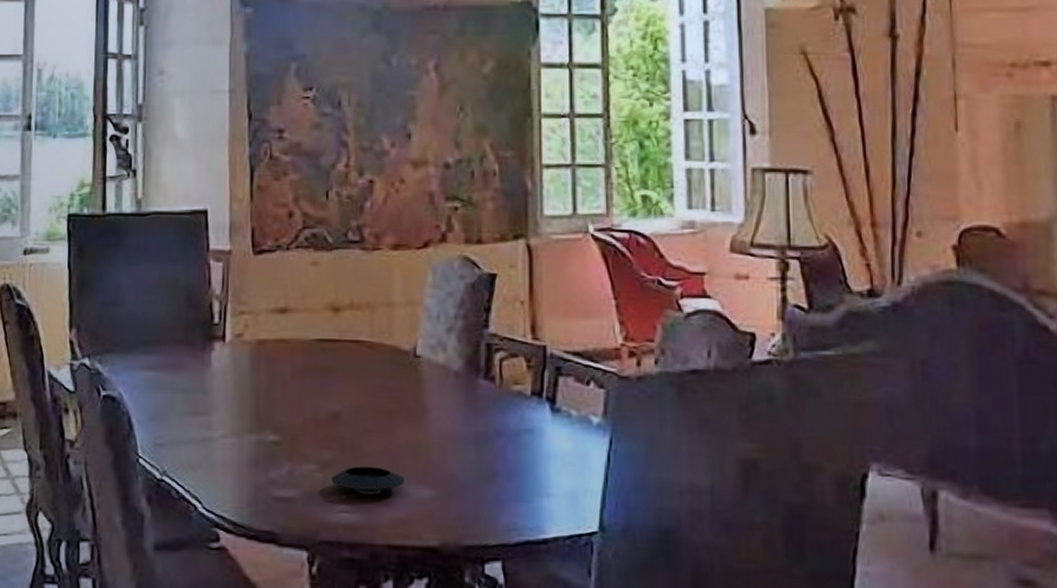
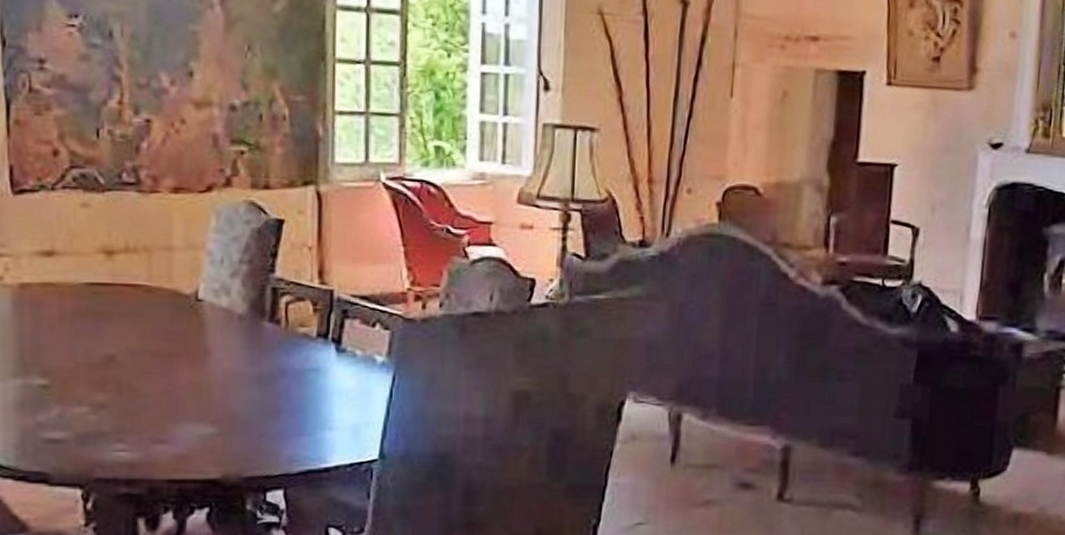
saucer: present [331,466,405,495] -> none [106,407,186,433]

